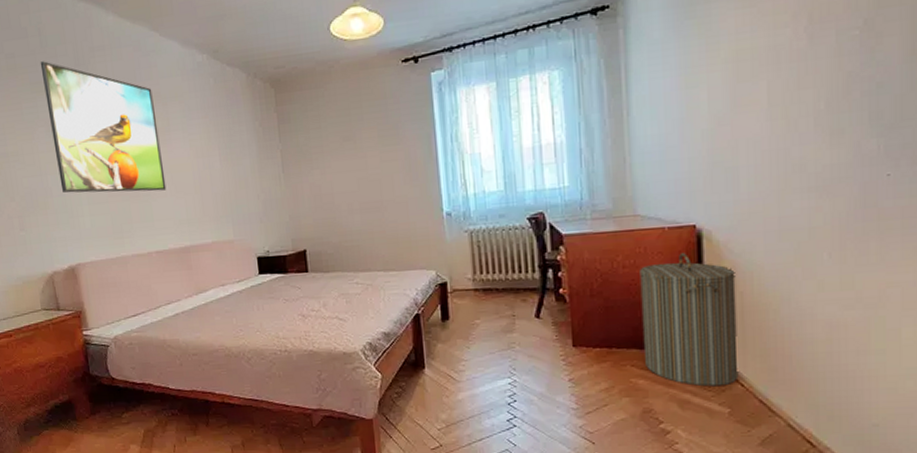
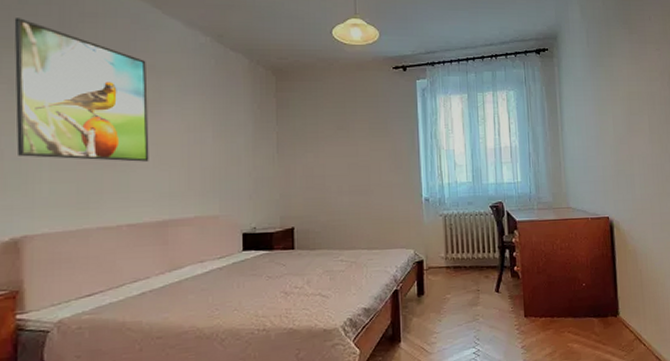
laundry hamper: present [639,253,739,387] -> none [572,238,642,348]

